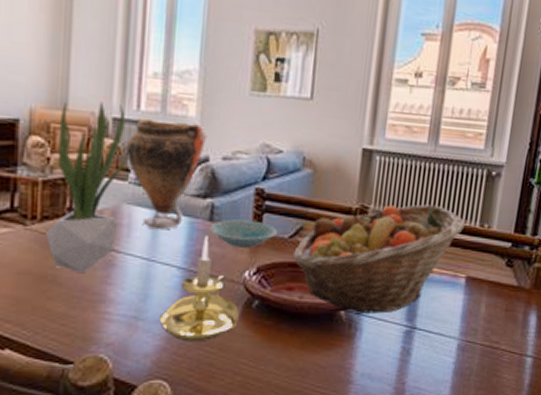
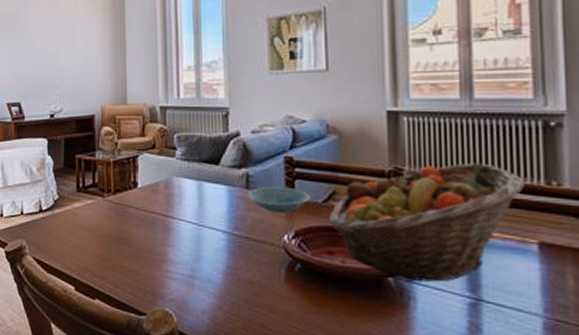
potted plant: present [46,101,126,274] -> none [118,94,173,237]
vase: present [126,117,208,230] -> none [172,104,237,198]
candle holder: present [158,236,239,342] -> none [211,202,283,302]

